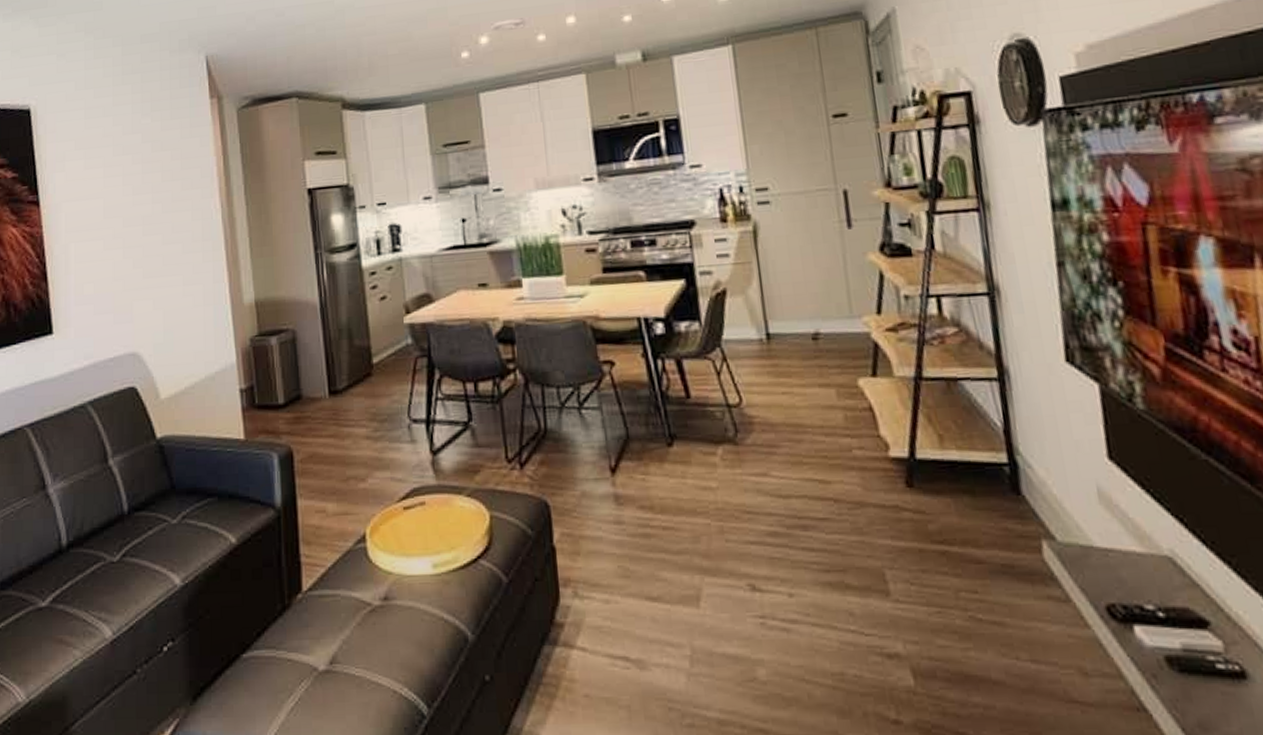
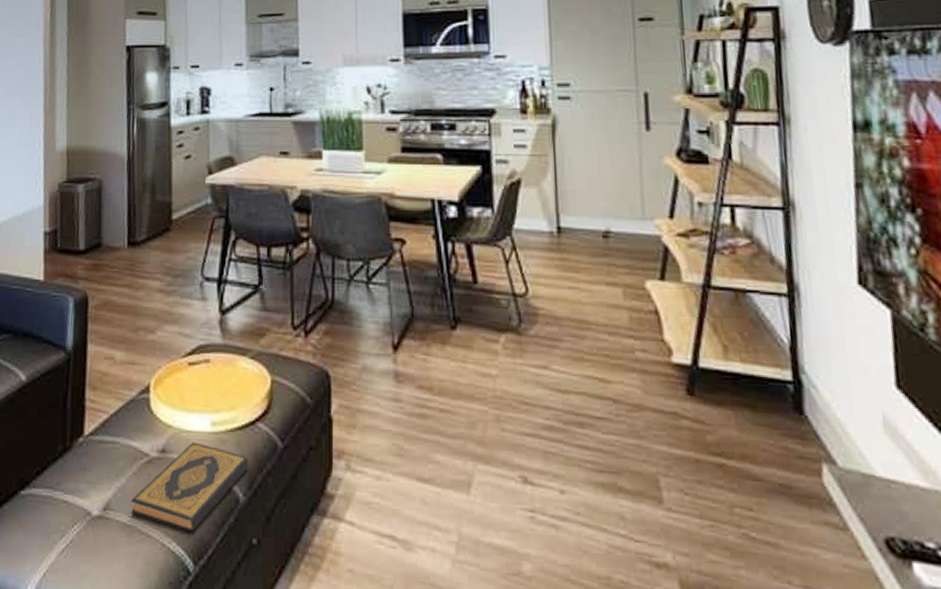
hardback book: none [357,586,475,677] -> present [131,442,249,533]

